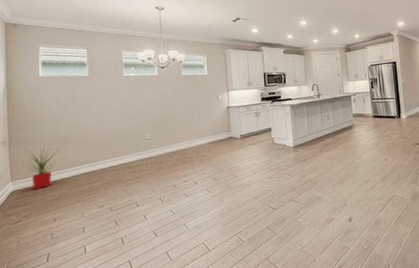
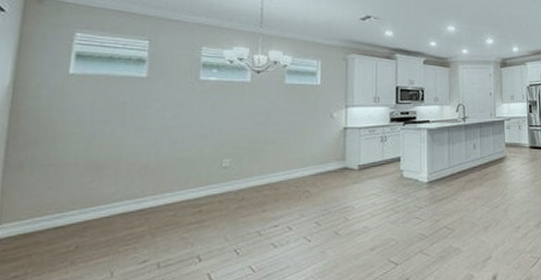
house plant: present [19,144,62,189] -> none [15,170,92,236]

